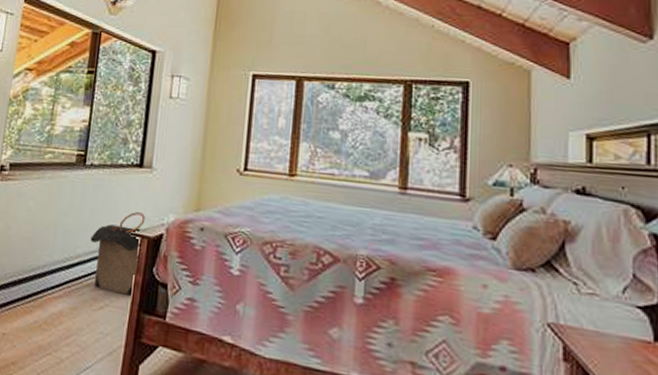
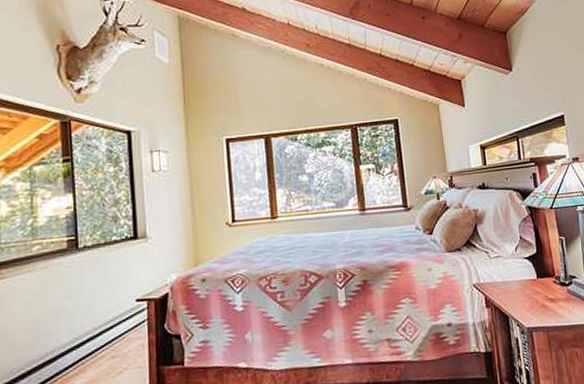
laundry hamper: present [90,212,146,296] -> none [97,279,150,357]

